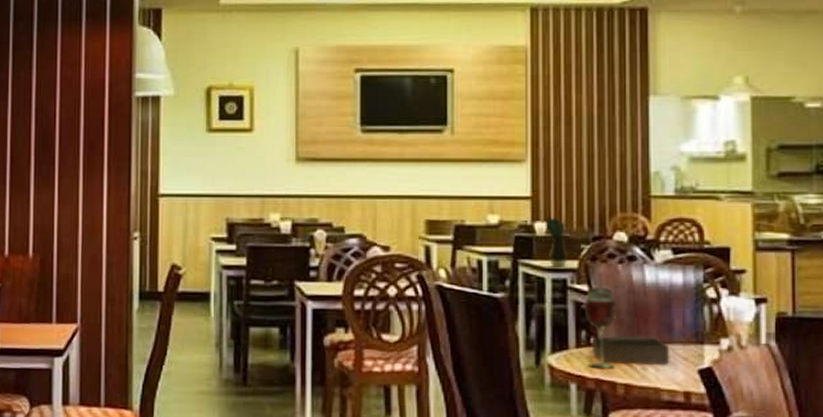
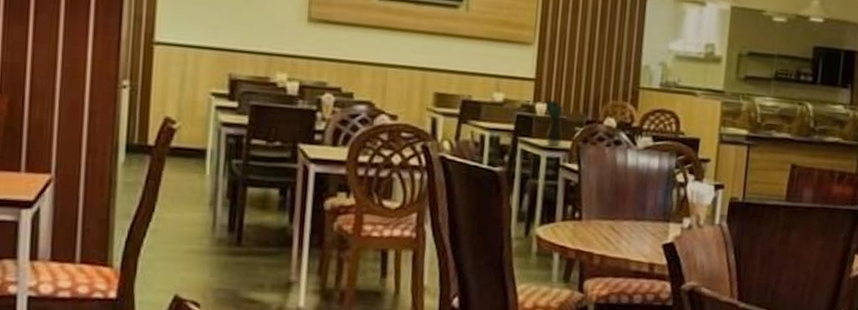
wineglass: present [584,288,617,370] -> none [571,167,601,242]
napkin holder: present [592,335,670,366] -> none [576,211,642,240]

